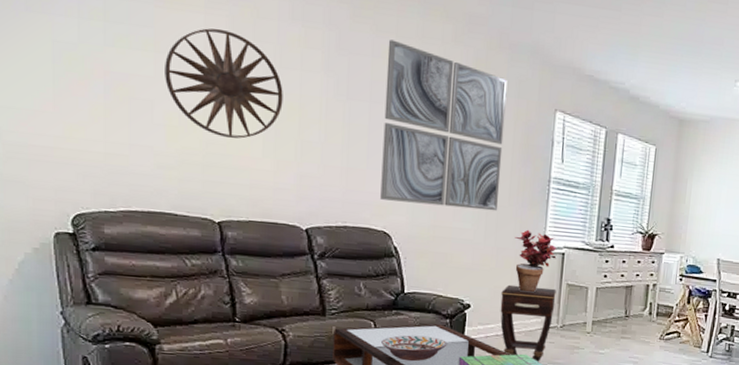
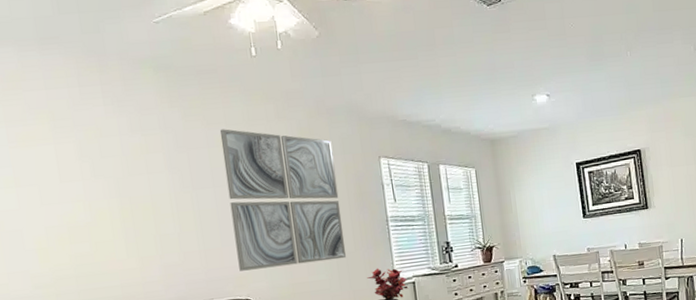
wall art: present [165,28,283,139] -> none [26,154,137,248]

